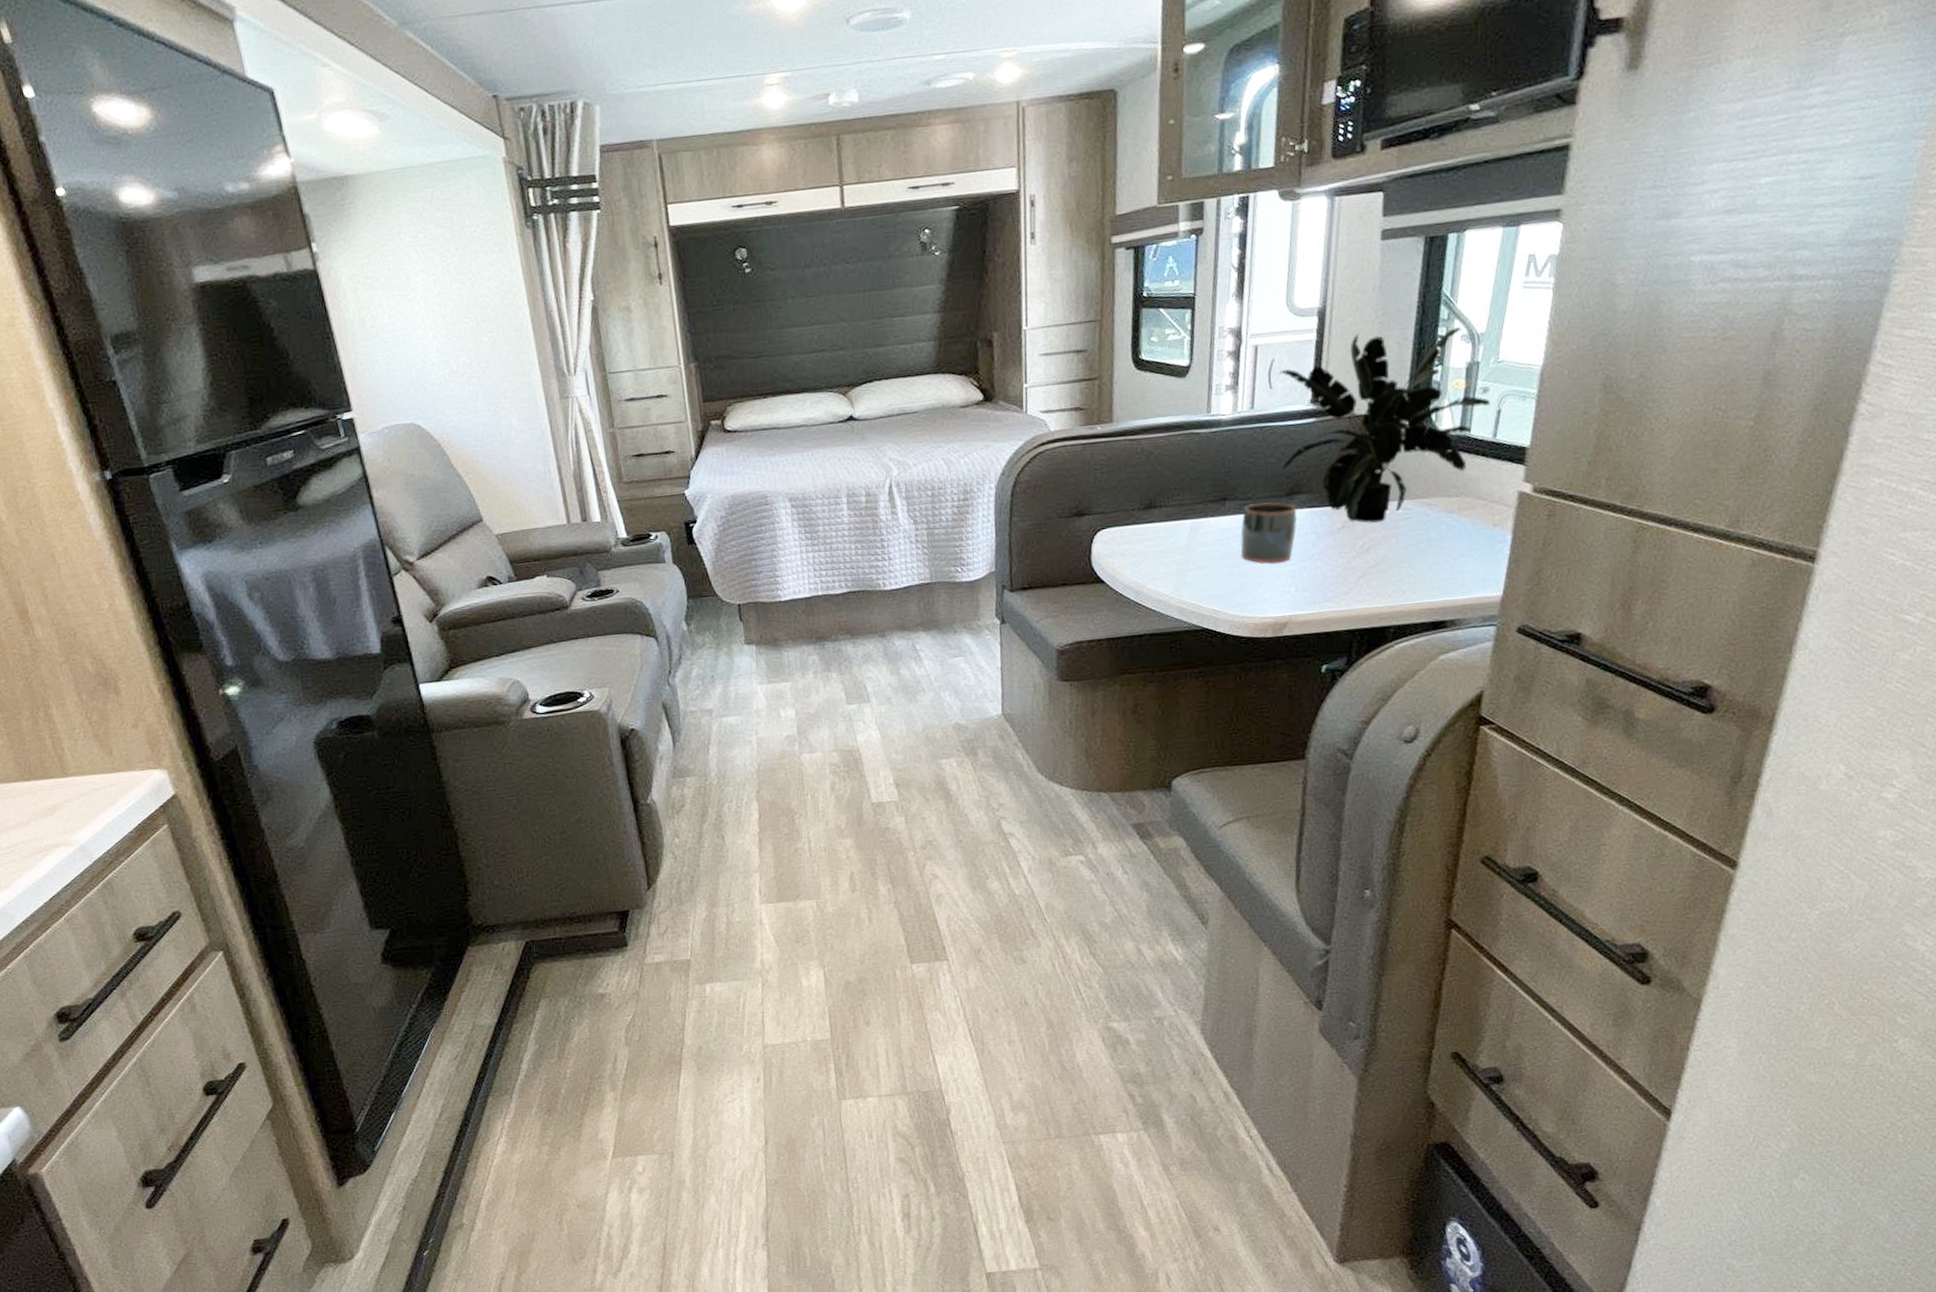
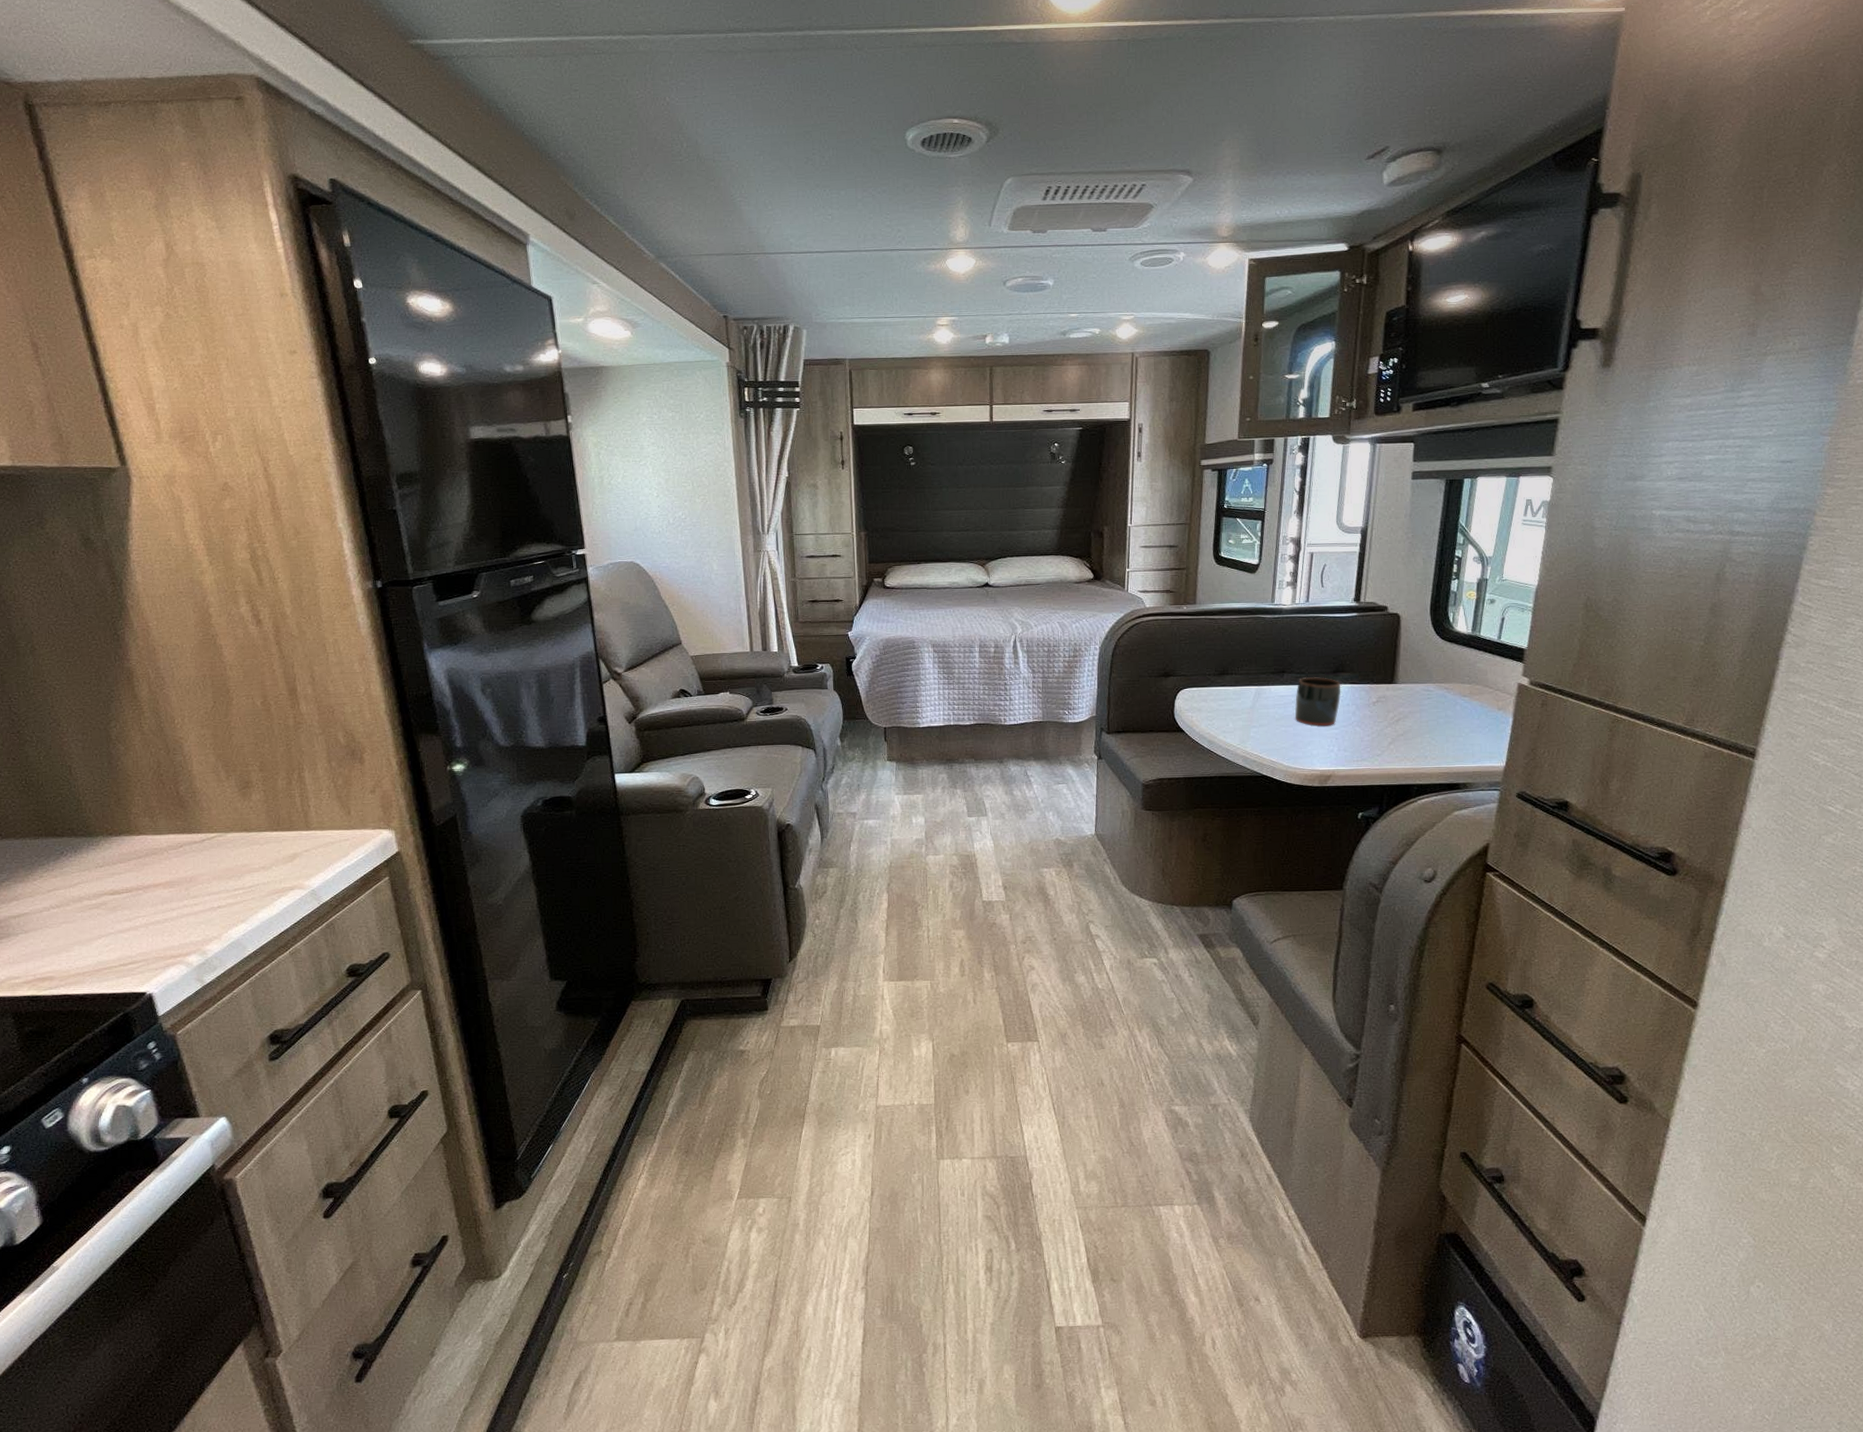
potted plant: present [1278,327,1490,523] -> none [1329,549,1496,700]

